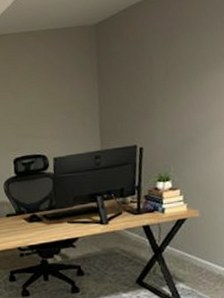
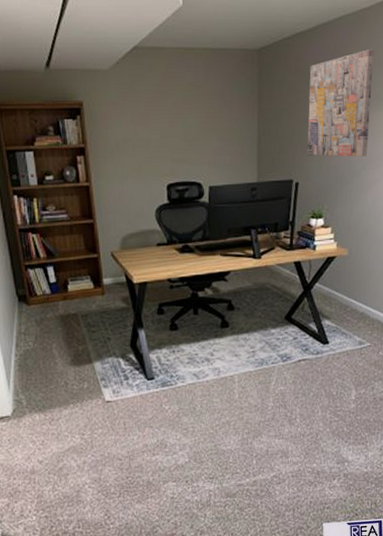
wall art: none [148,10,215,121] -> present [307,50,374,157]

